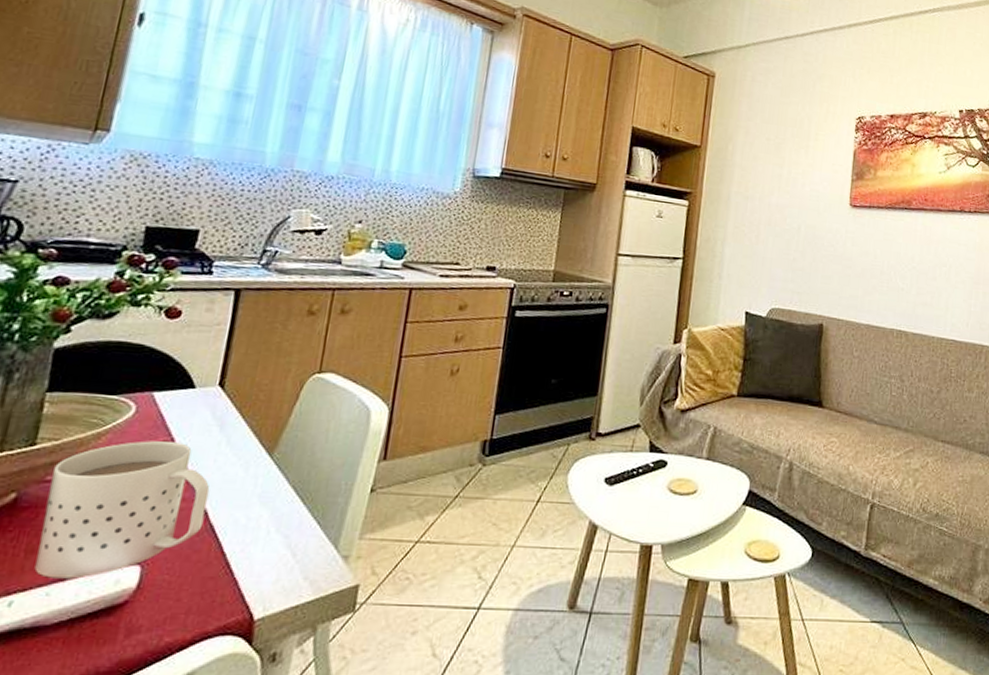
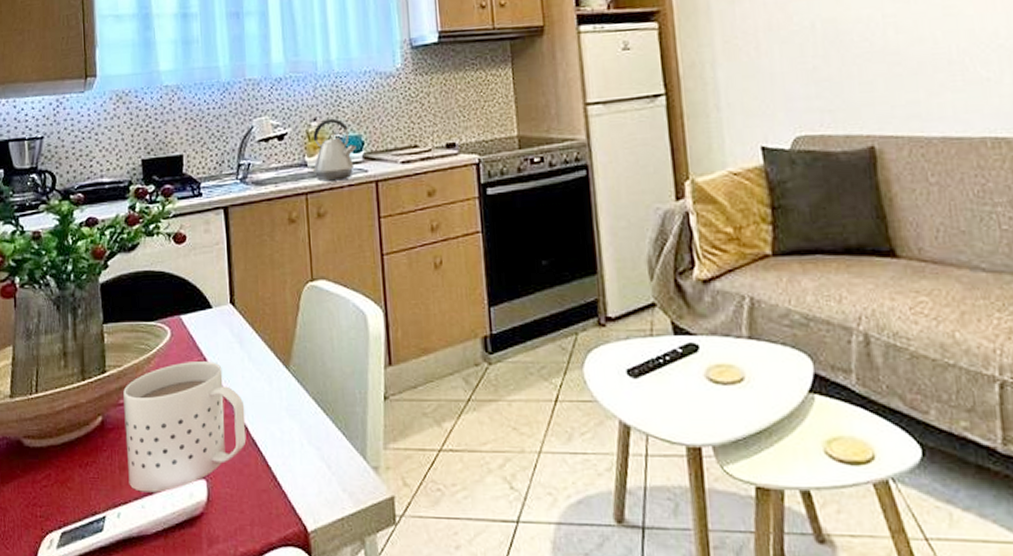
kettle: none [345,223,398,283] -> present [312,118,356,182]

